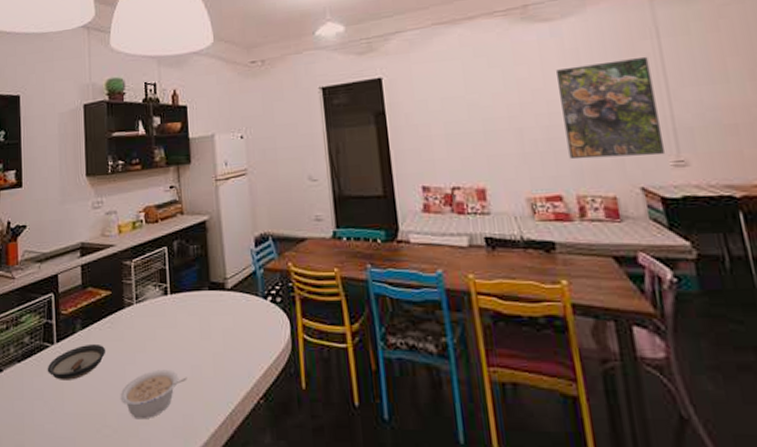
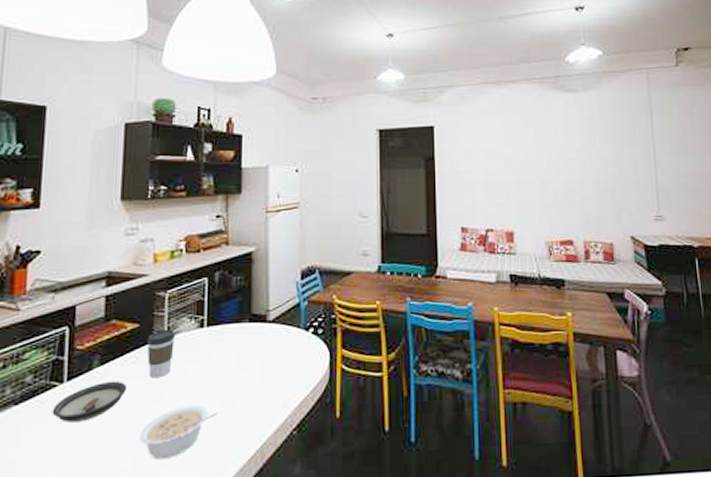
coffee cup: none [119,296,144,341] -> present [147,329,176,377]
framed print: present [556,56,665,160] -> none [577,129,649,211]

